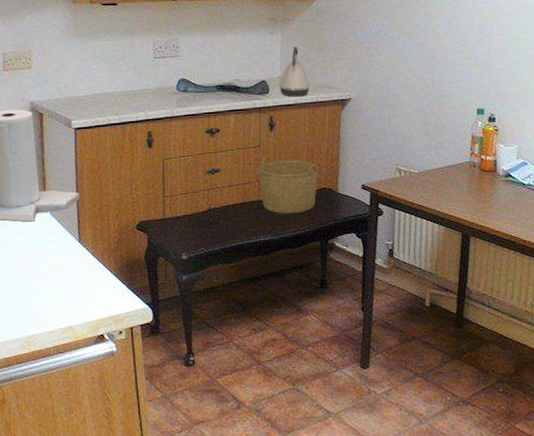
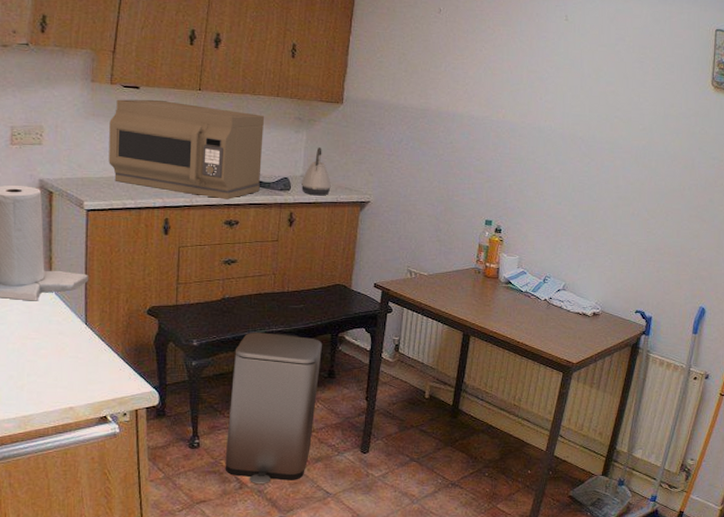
microwave: none [91,14,239,108] -> present [108,99,265,200]
pedal bin: none [221,242,312,404] -> present [225,333,322,485]
basket: present [258,156,319,214] -> none [275,251,334,307]

